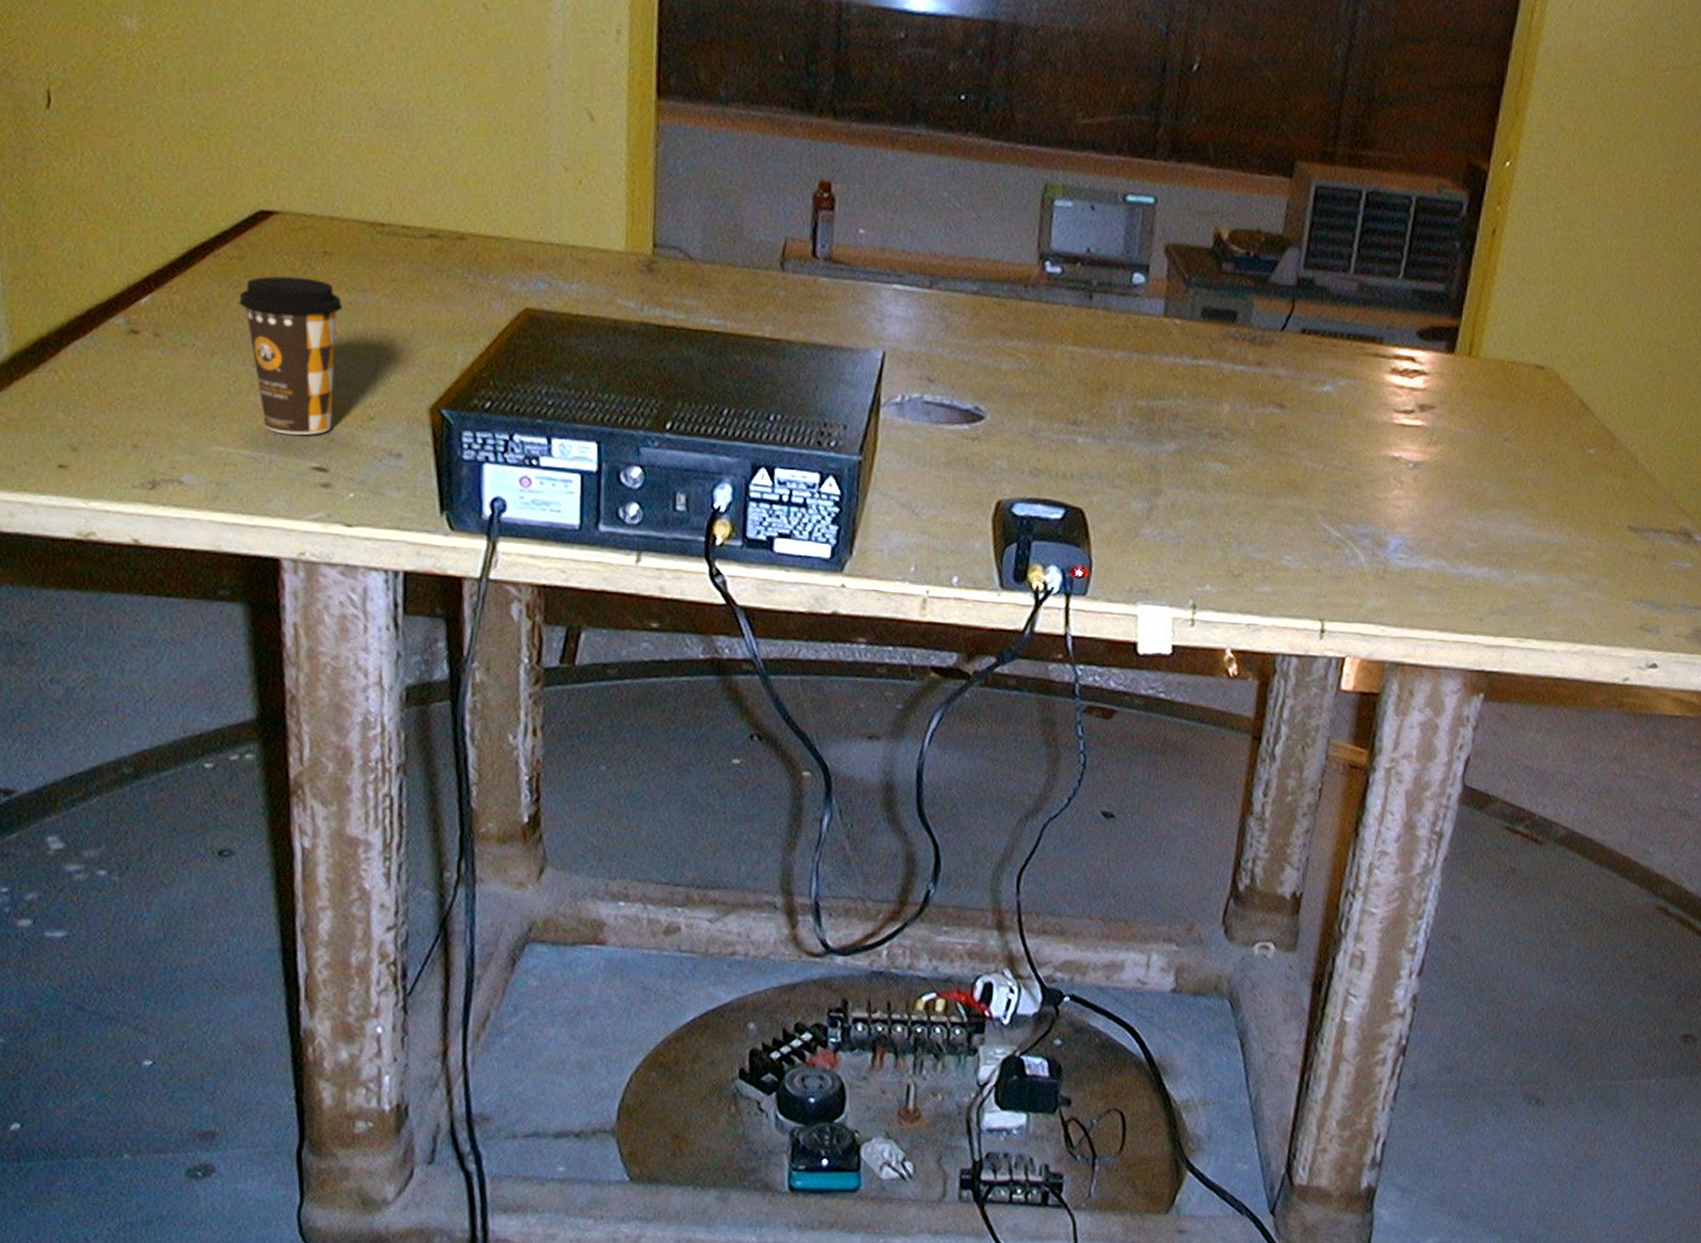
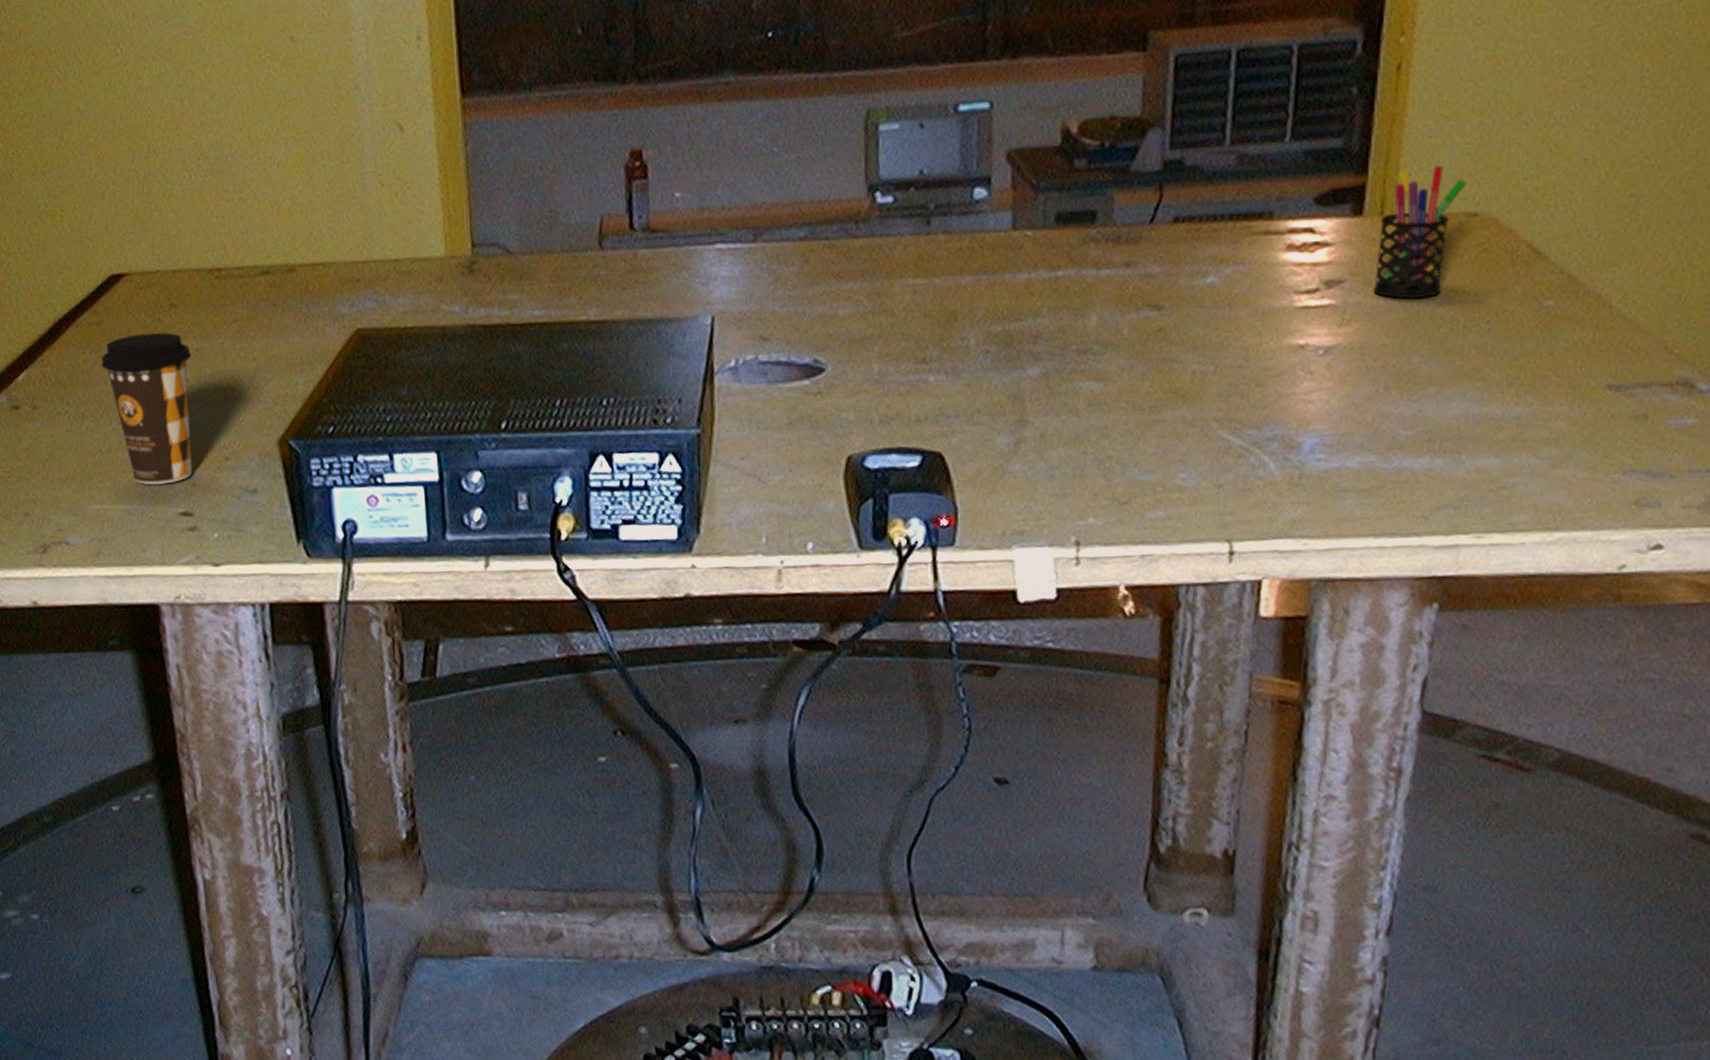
pen holder: none [1457,320,1537,432] -> present [1373,164,1466,299]

